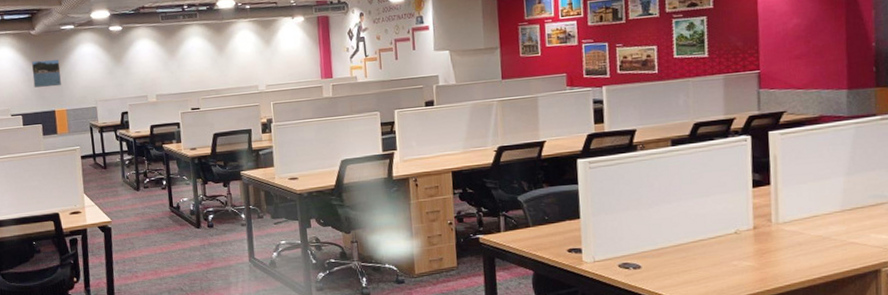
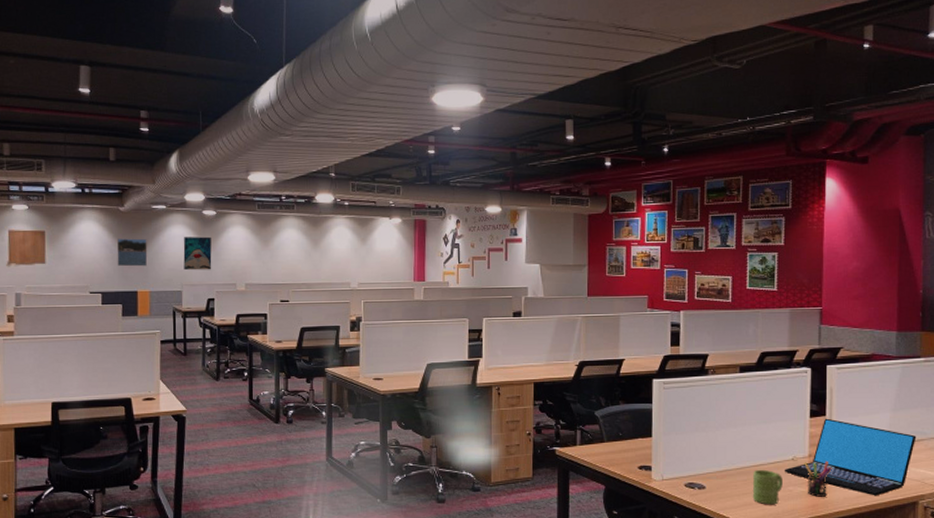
wall art: none [94,52,123,87] -> present [183,236,212,271]
mug: none [692,245,726,282] -> present [752,469,783,505]
laptop: none [726,187,876,266] -> present [784,418,917,496]
pen holder: none [748,232,781,270] -> present [804,461,832,497]

